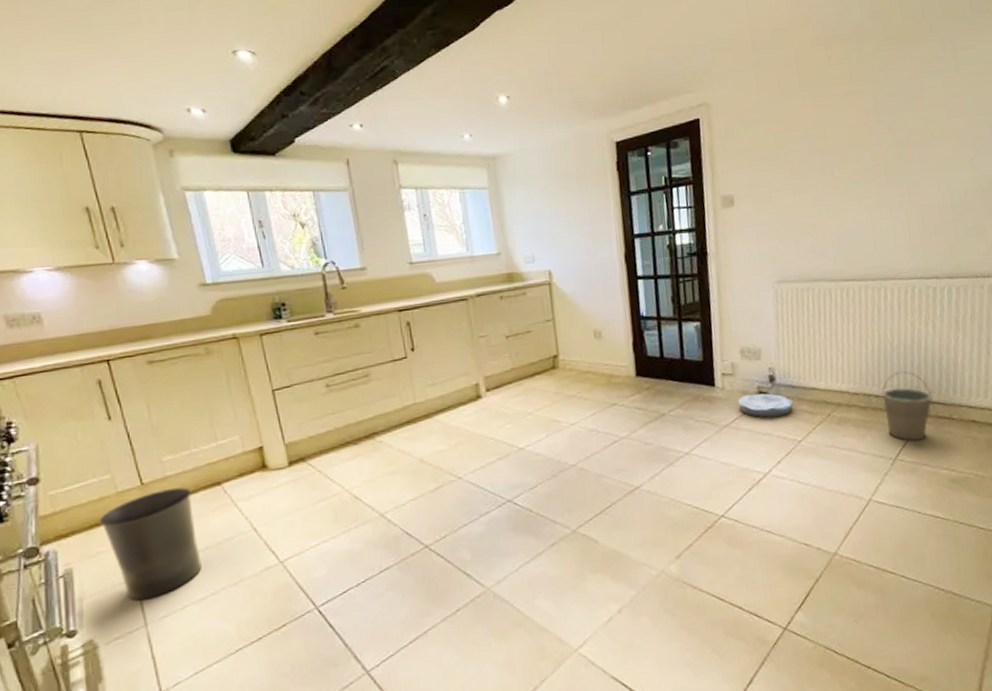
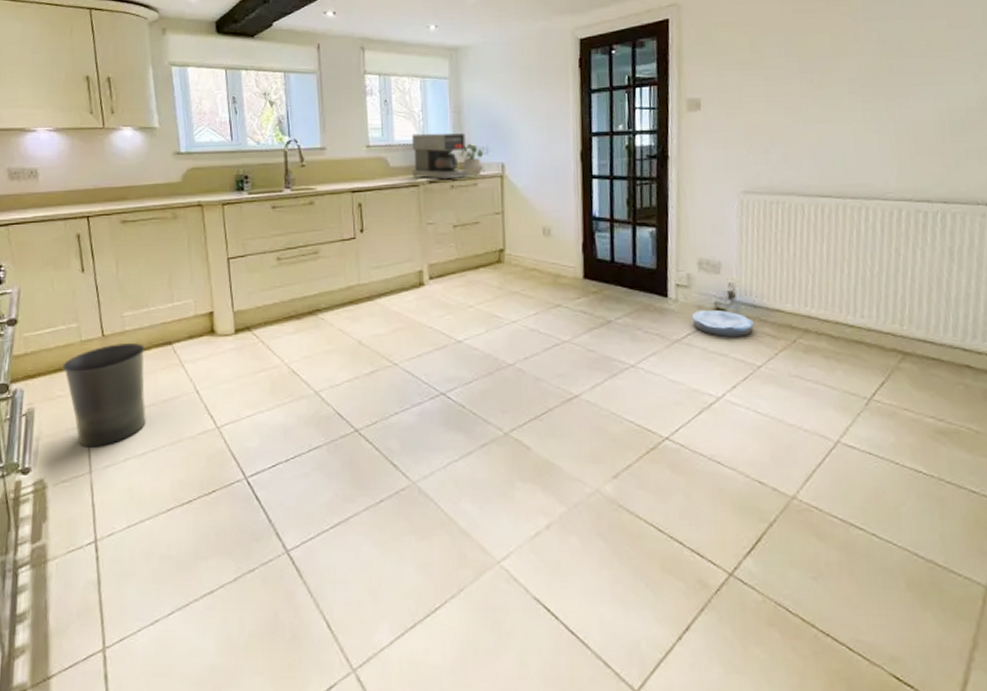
coffee maker: none [456,243,516,292] -> present [412,132,468,180]
potted plant: none [505,253,532,286] -> present [459,143,484,177]
bucket: present [882,371,933,442] -> none [858,301,919,382]

